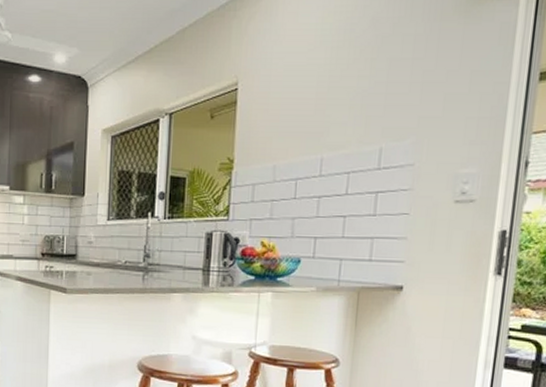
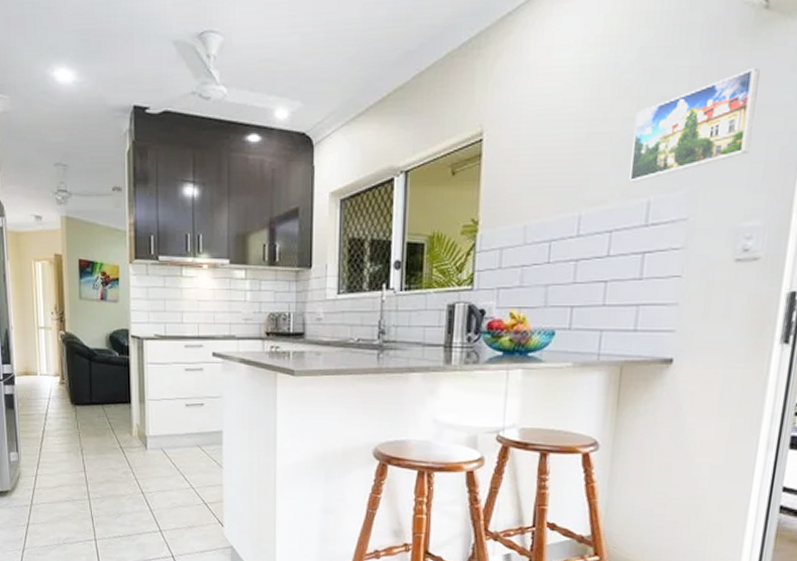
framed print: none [364,38,472,131] -> present [629,67,760,182]

